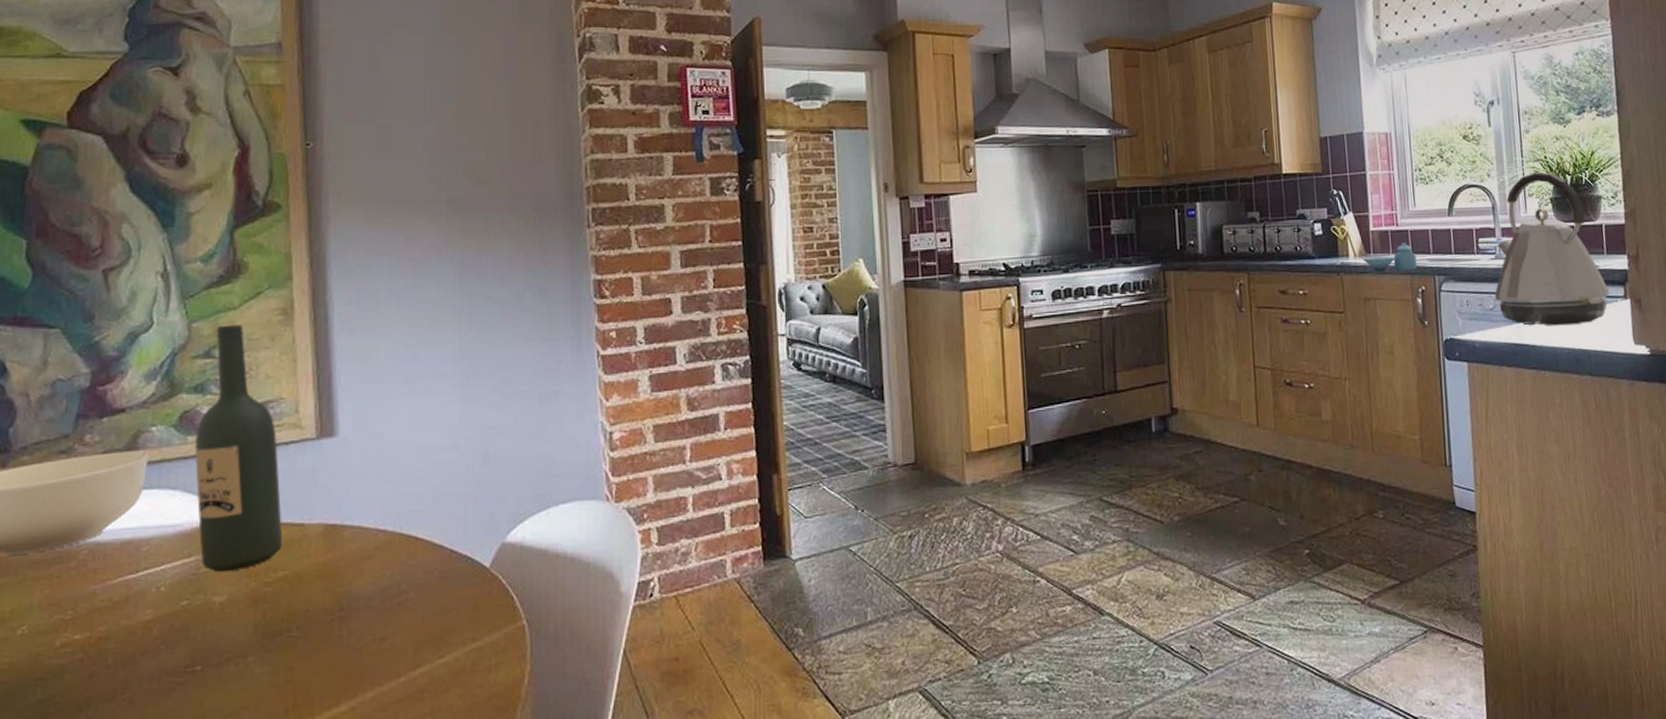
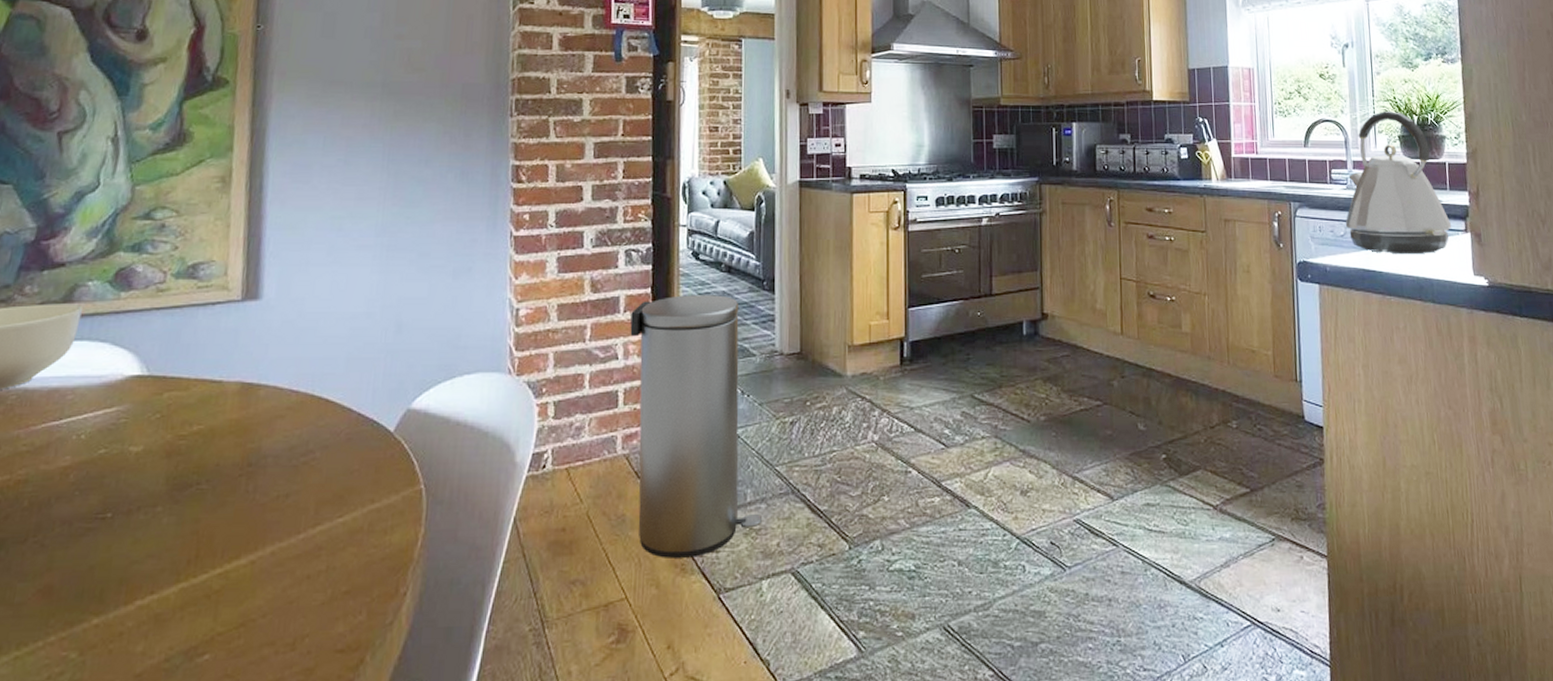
wine bottle: present [194,324,283,573] -> none [122,189,205,424]
pedal bin: none [732,406,884,683] -> present [630,295,762,558]
soap dispenser: present [1362,243,1417,272] -> none [1223,170,1275,196]

